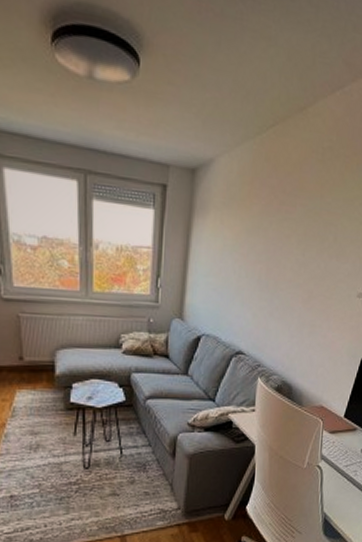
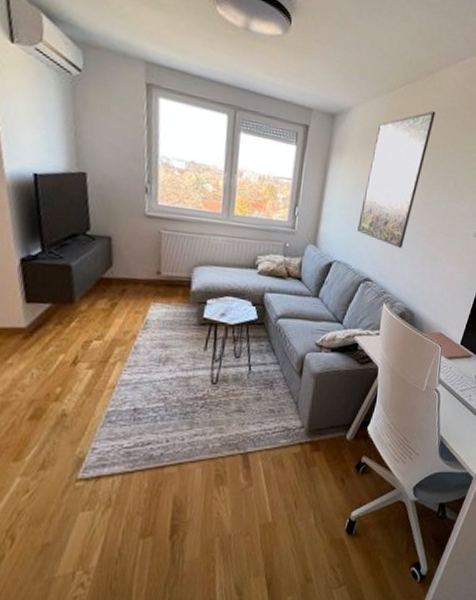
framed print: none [226,154,310,316] -> present [357,111,436,248]

